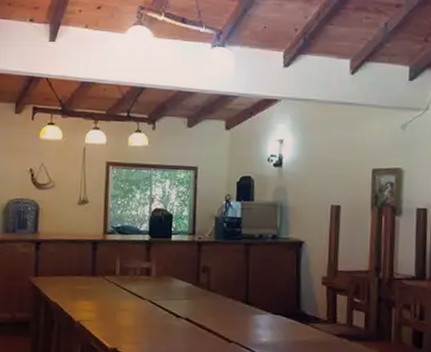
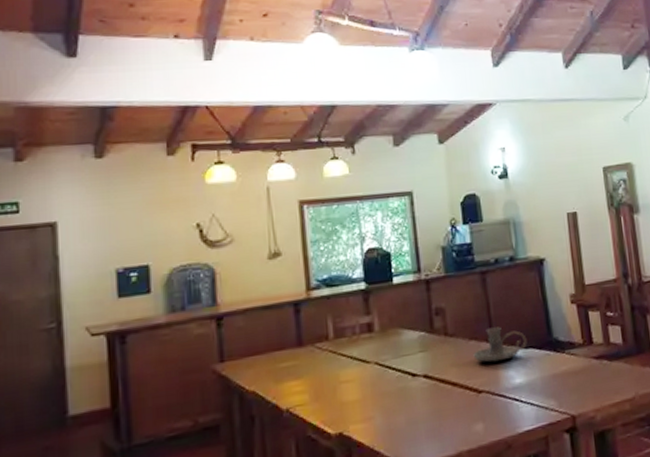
candle holder: none [229,291,277,321] -> present [473,327,527,363]

